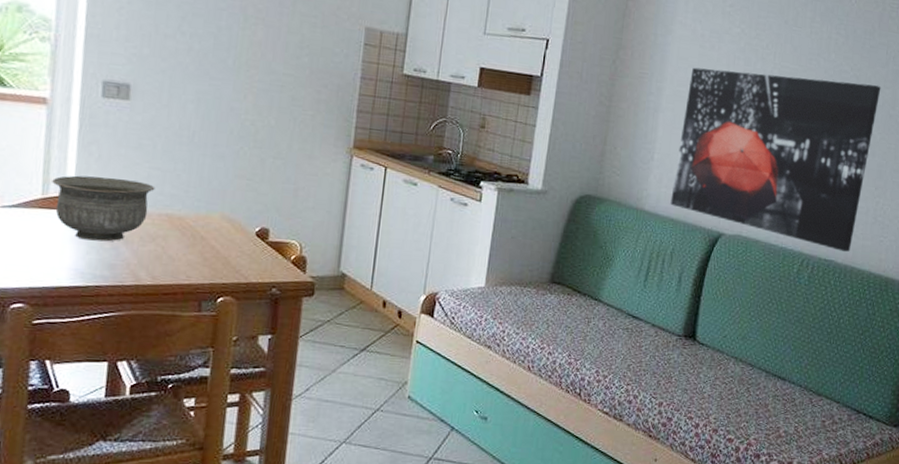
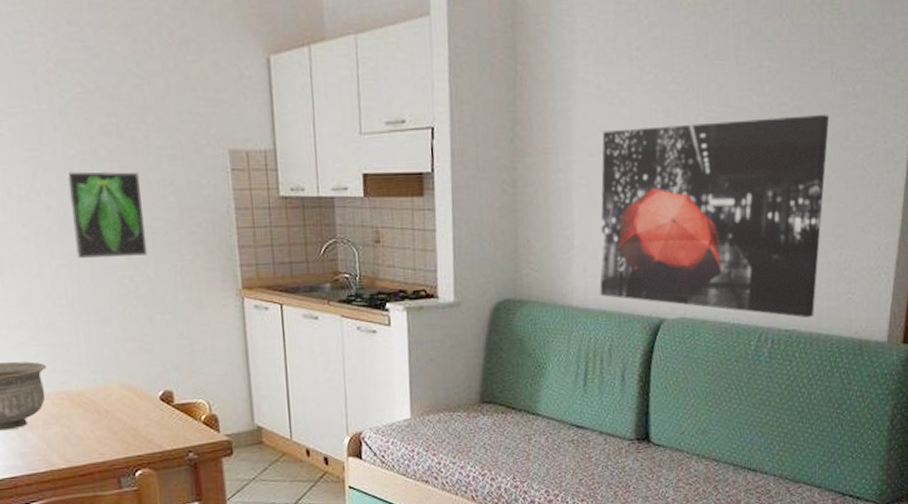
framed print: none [207,21,280,105] -> present [67,171,148,258]

